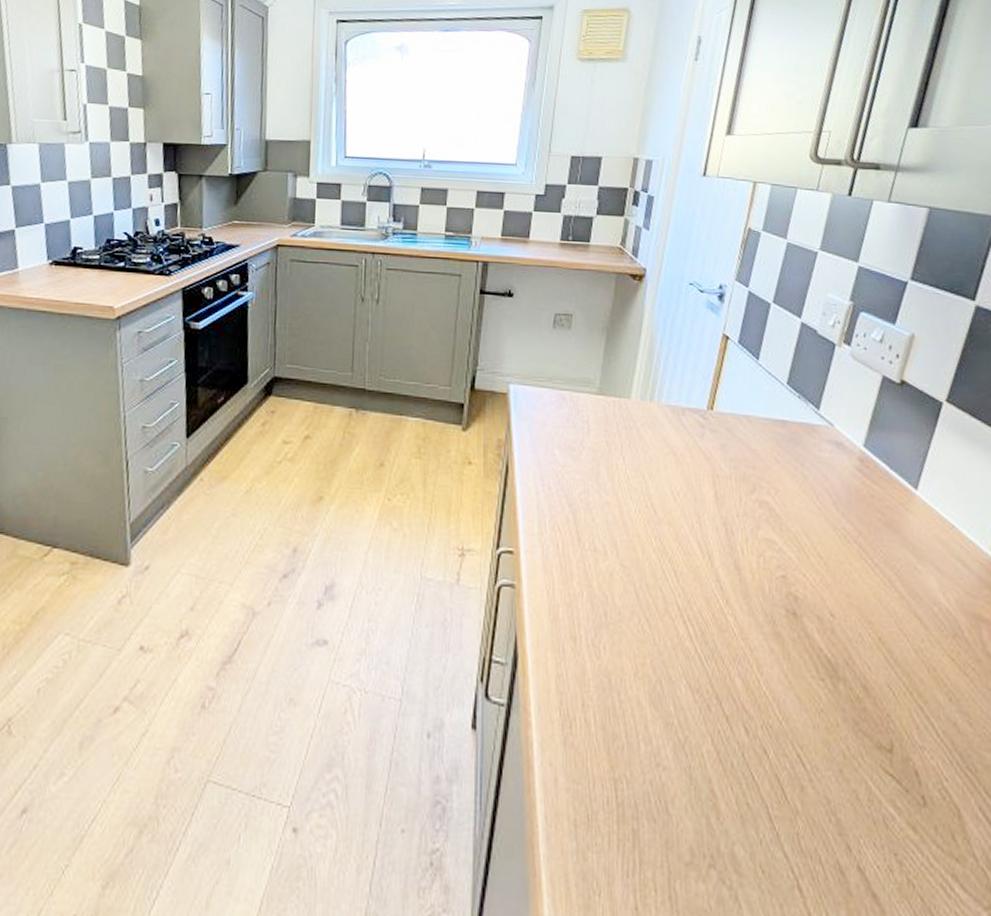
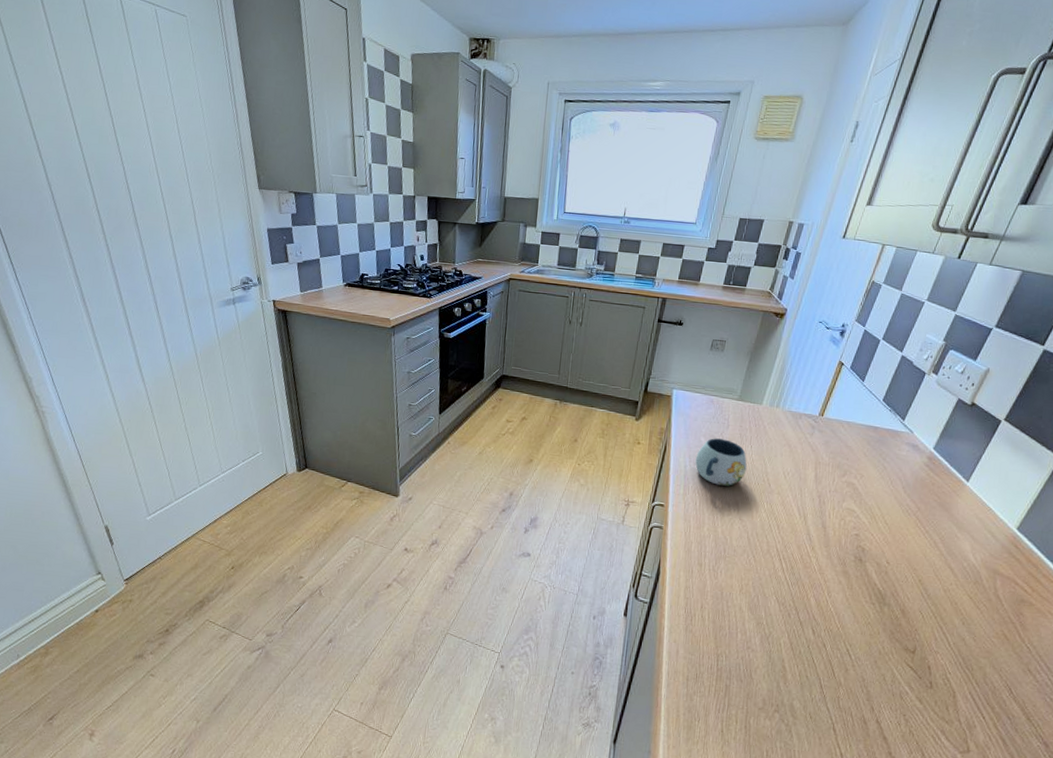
mug: none [550,449,621,518] -> present [695,438,747,486]

